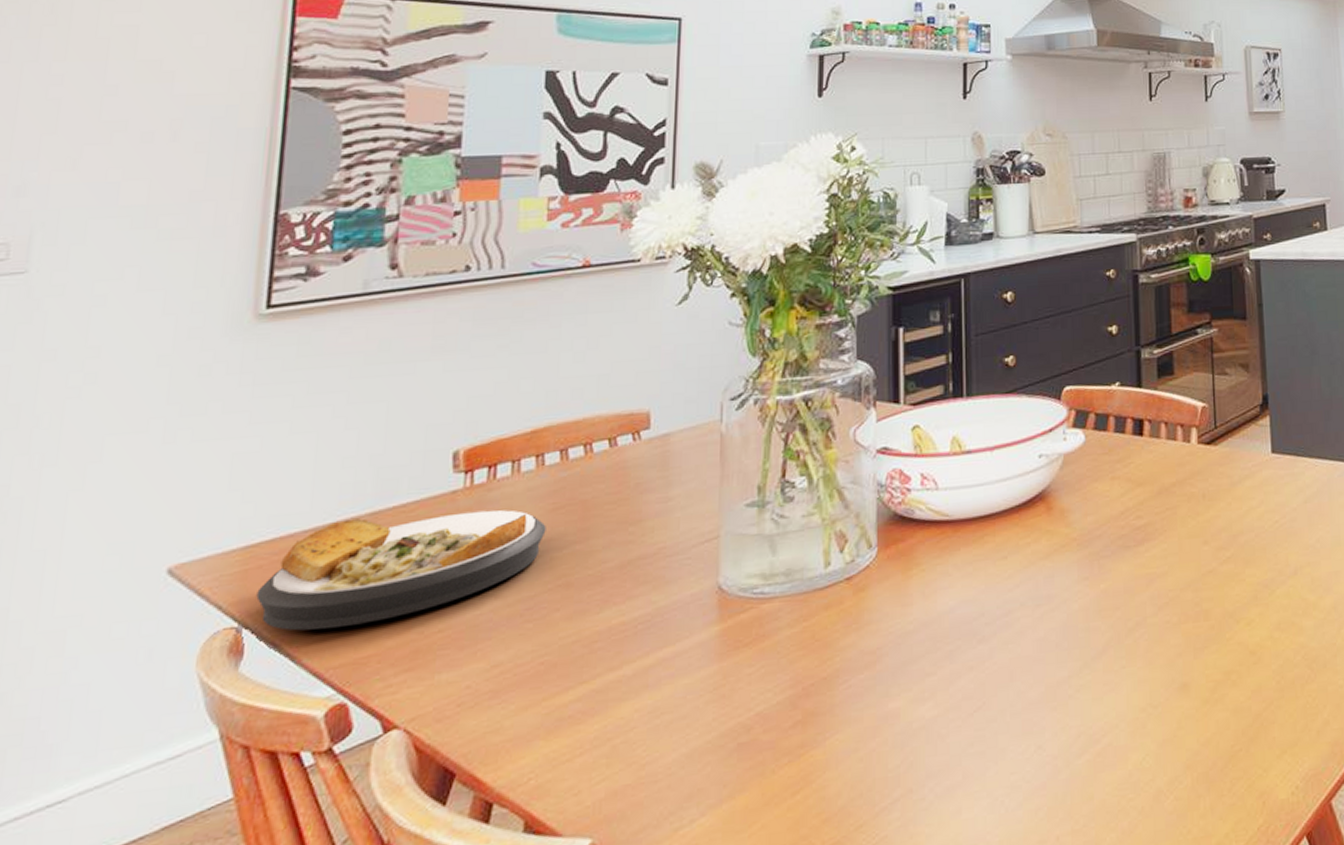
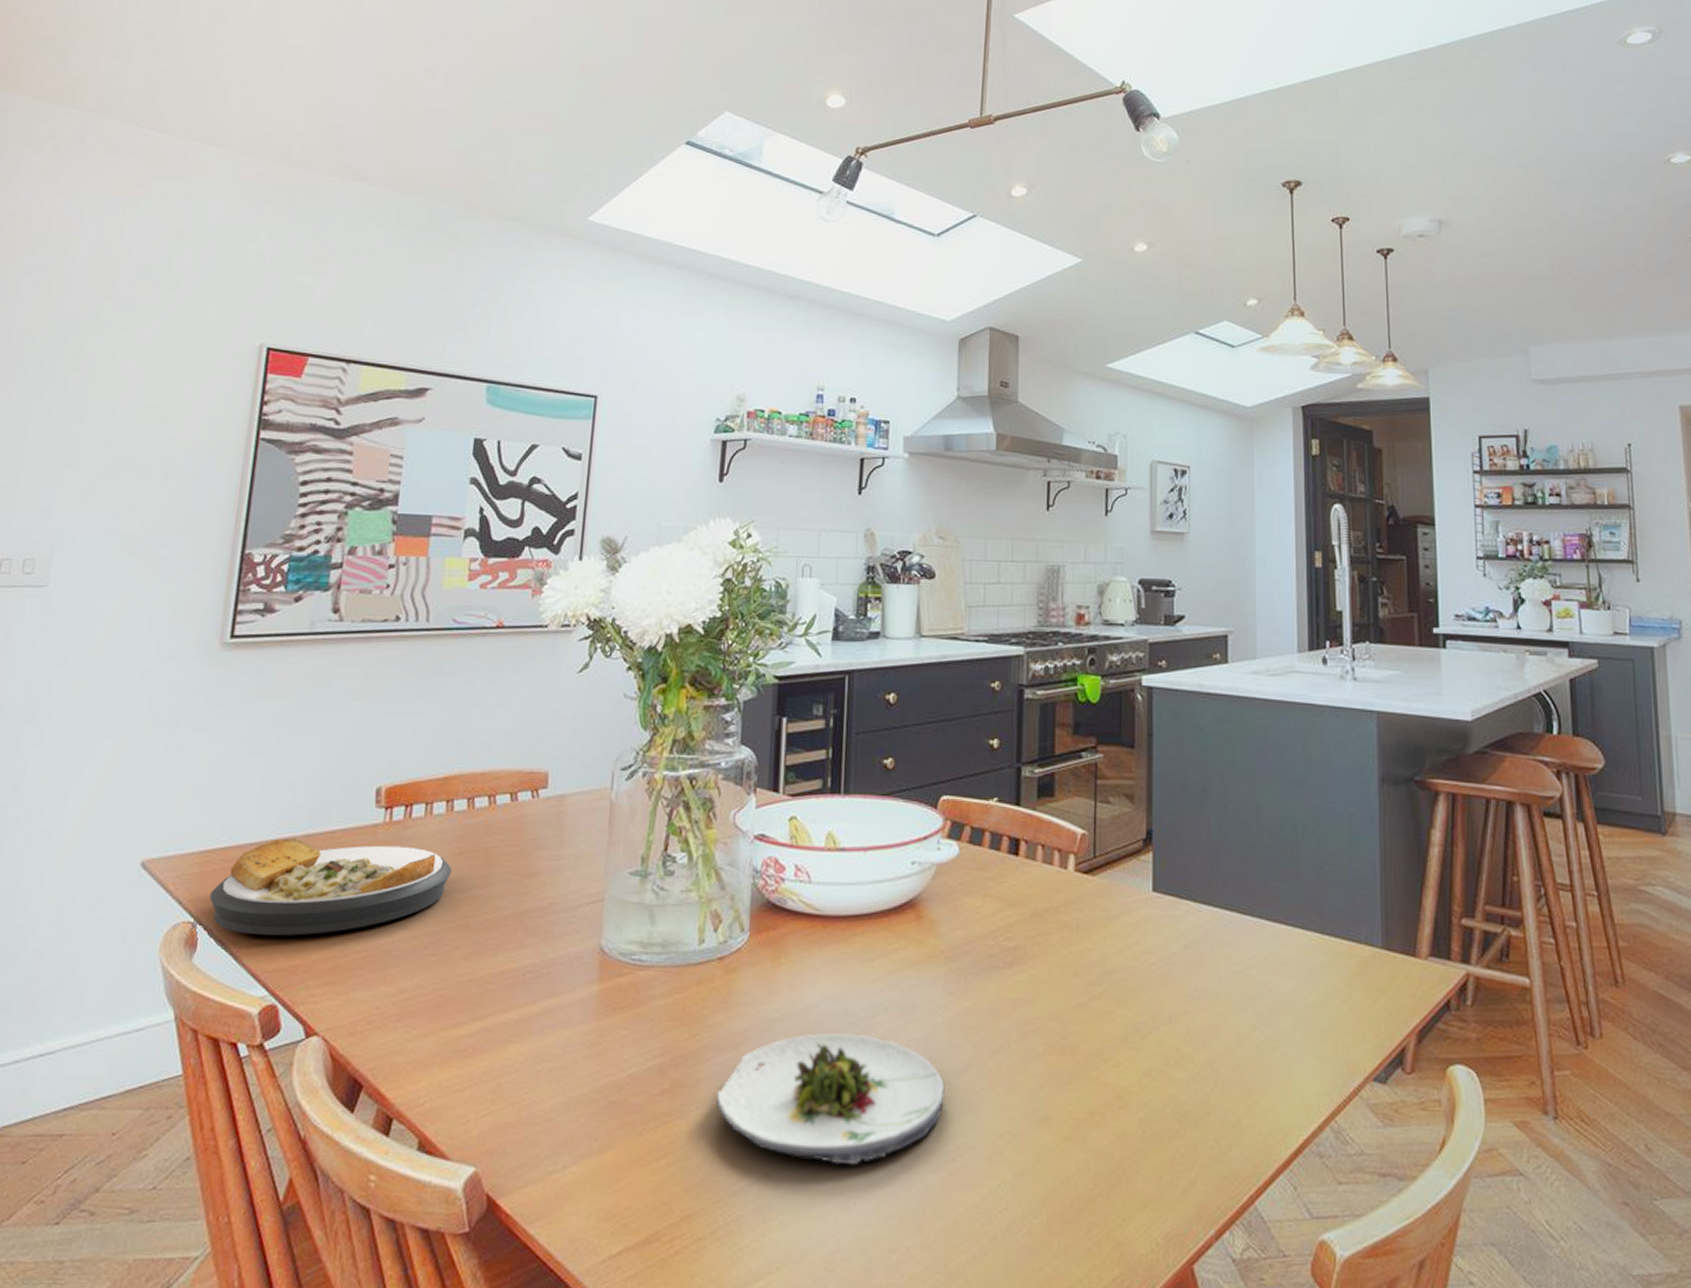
salad plate: none [853,633,1086,768] -> present [716,1032,945,1165]

